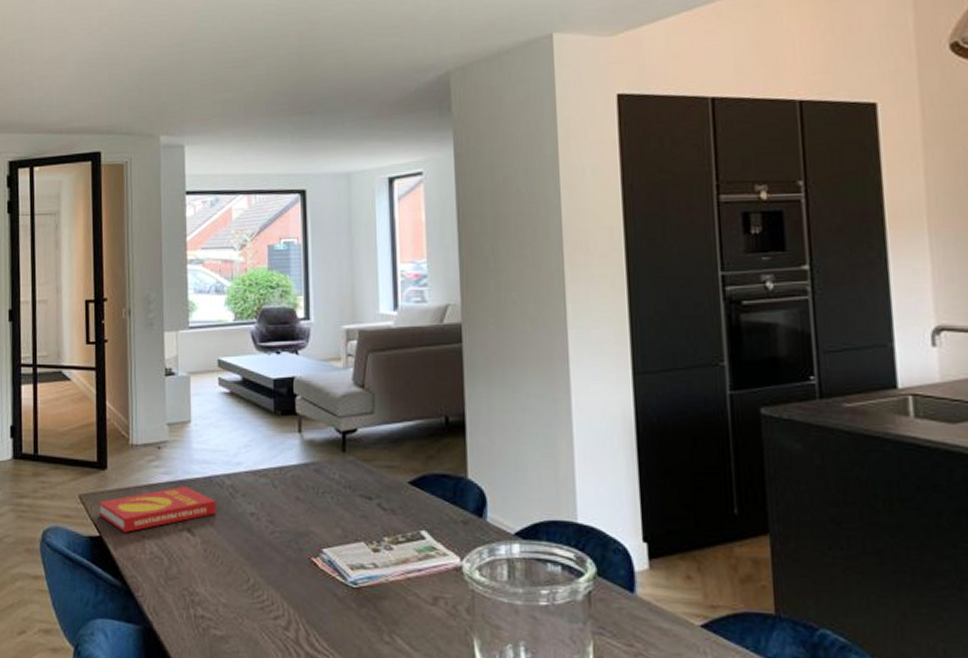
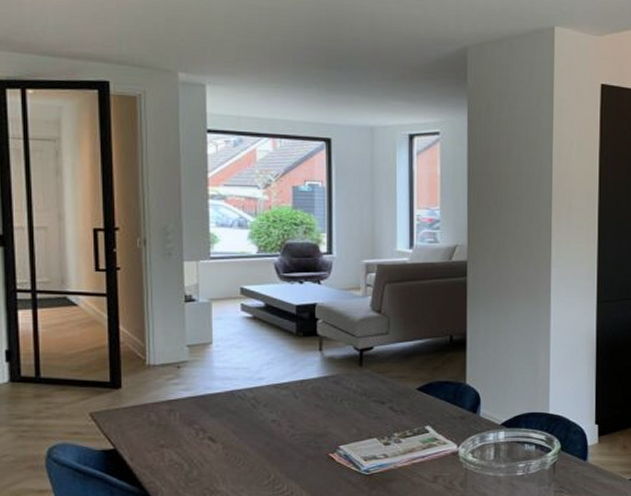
book: present [99,486,216,532] -> none [113,400,238,444]

